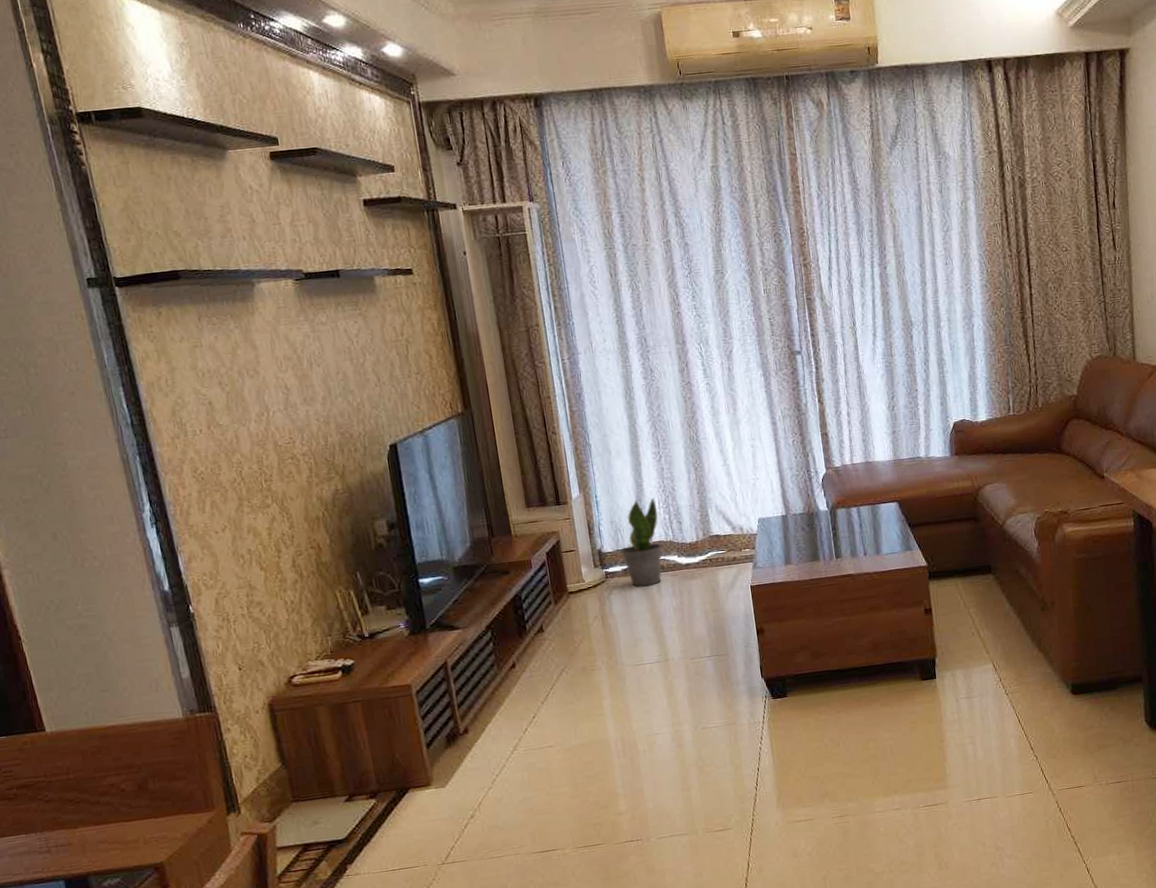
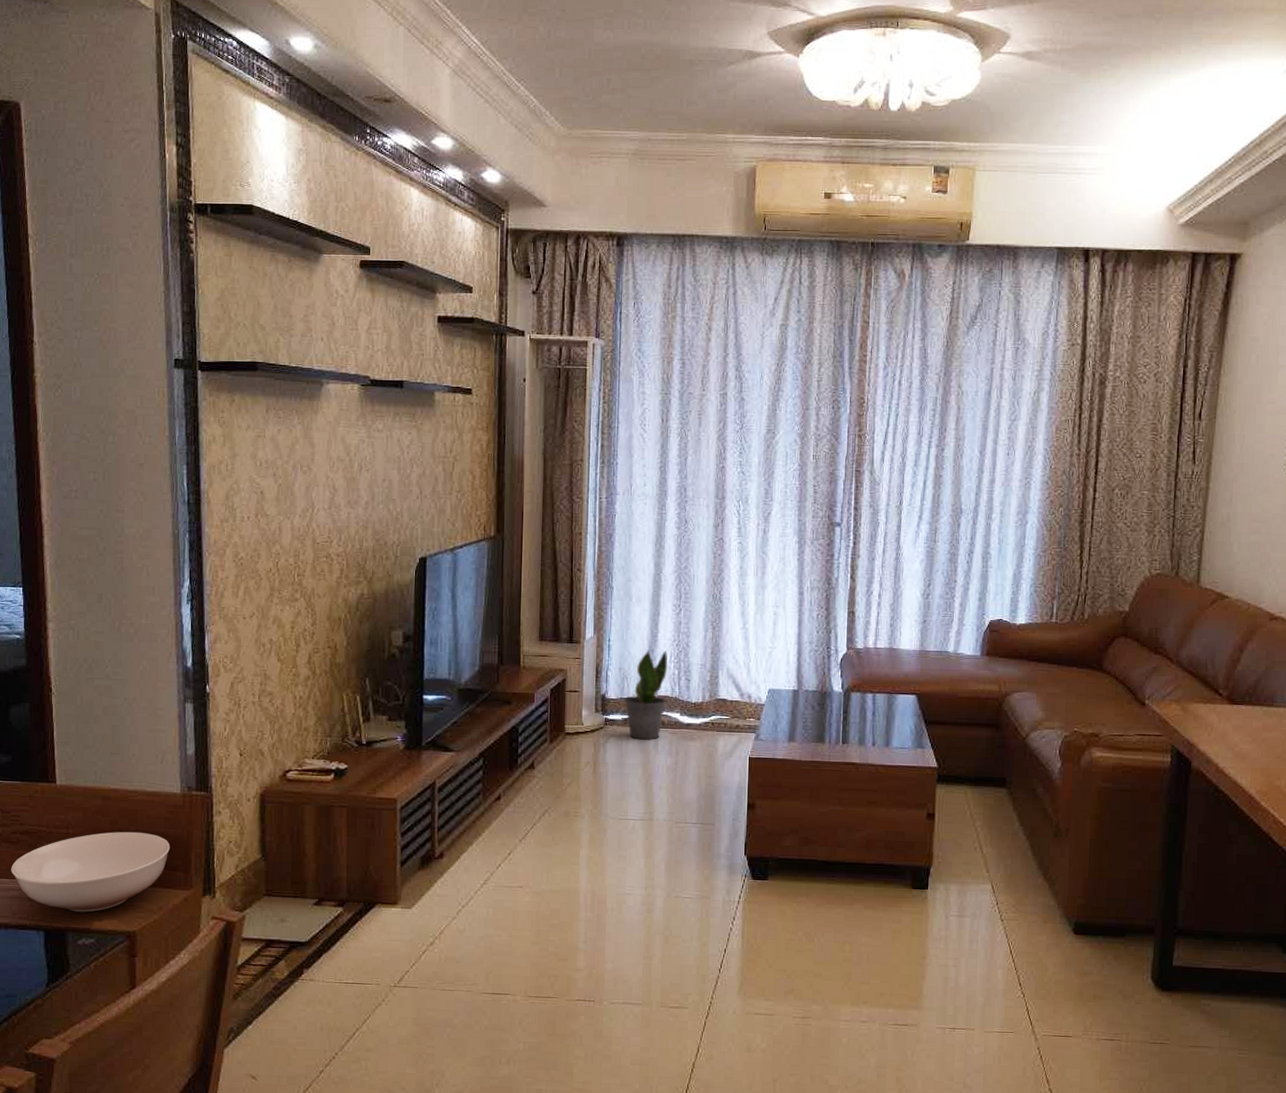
bowl: none [14,763,184,856] -> present [11,831,171,913]

